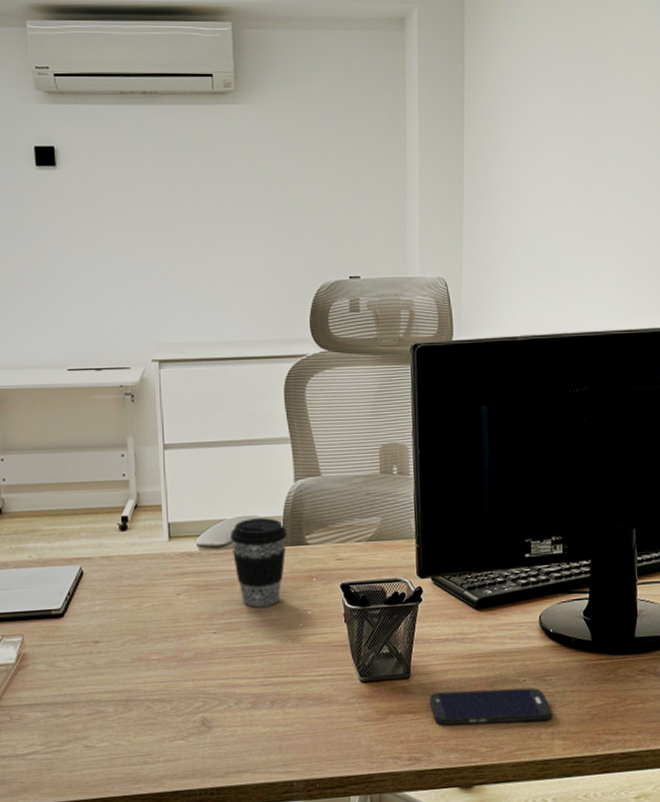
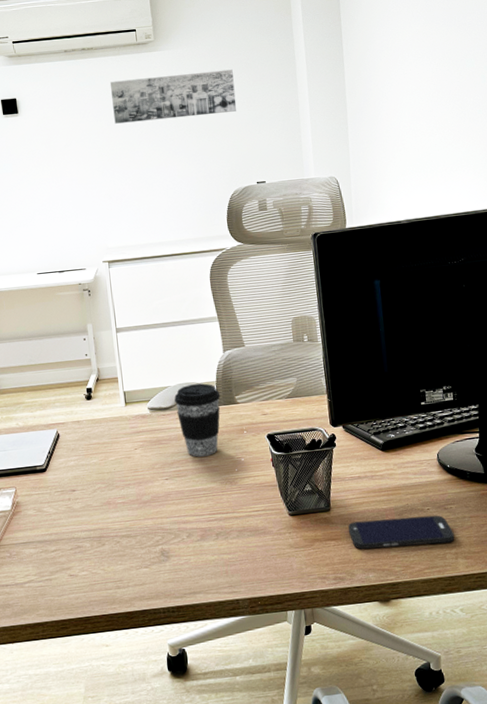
wall art: none [175,135,331,190] -> present [109,69,237,124]

